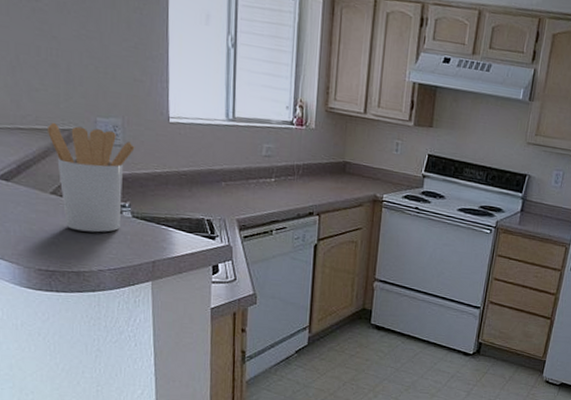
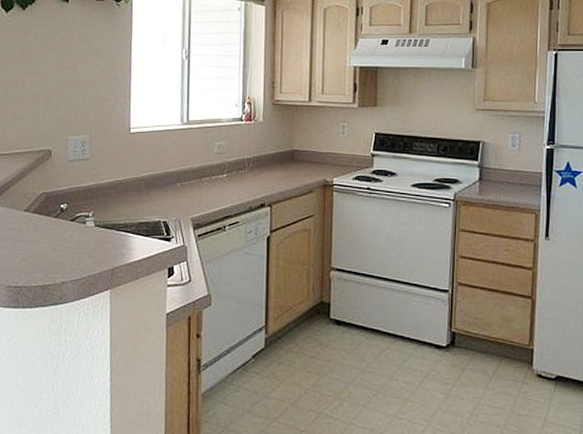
utensil holder: present [48,122,135,233] -> none [26,145,100,245]

